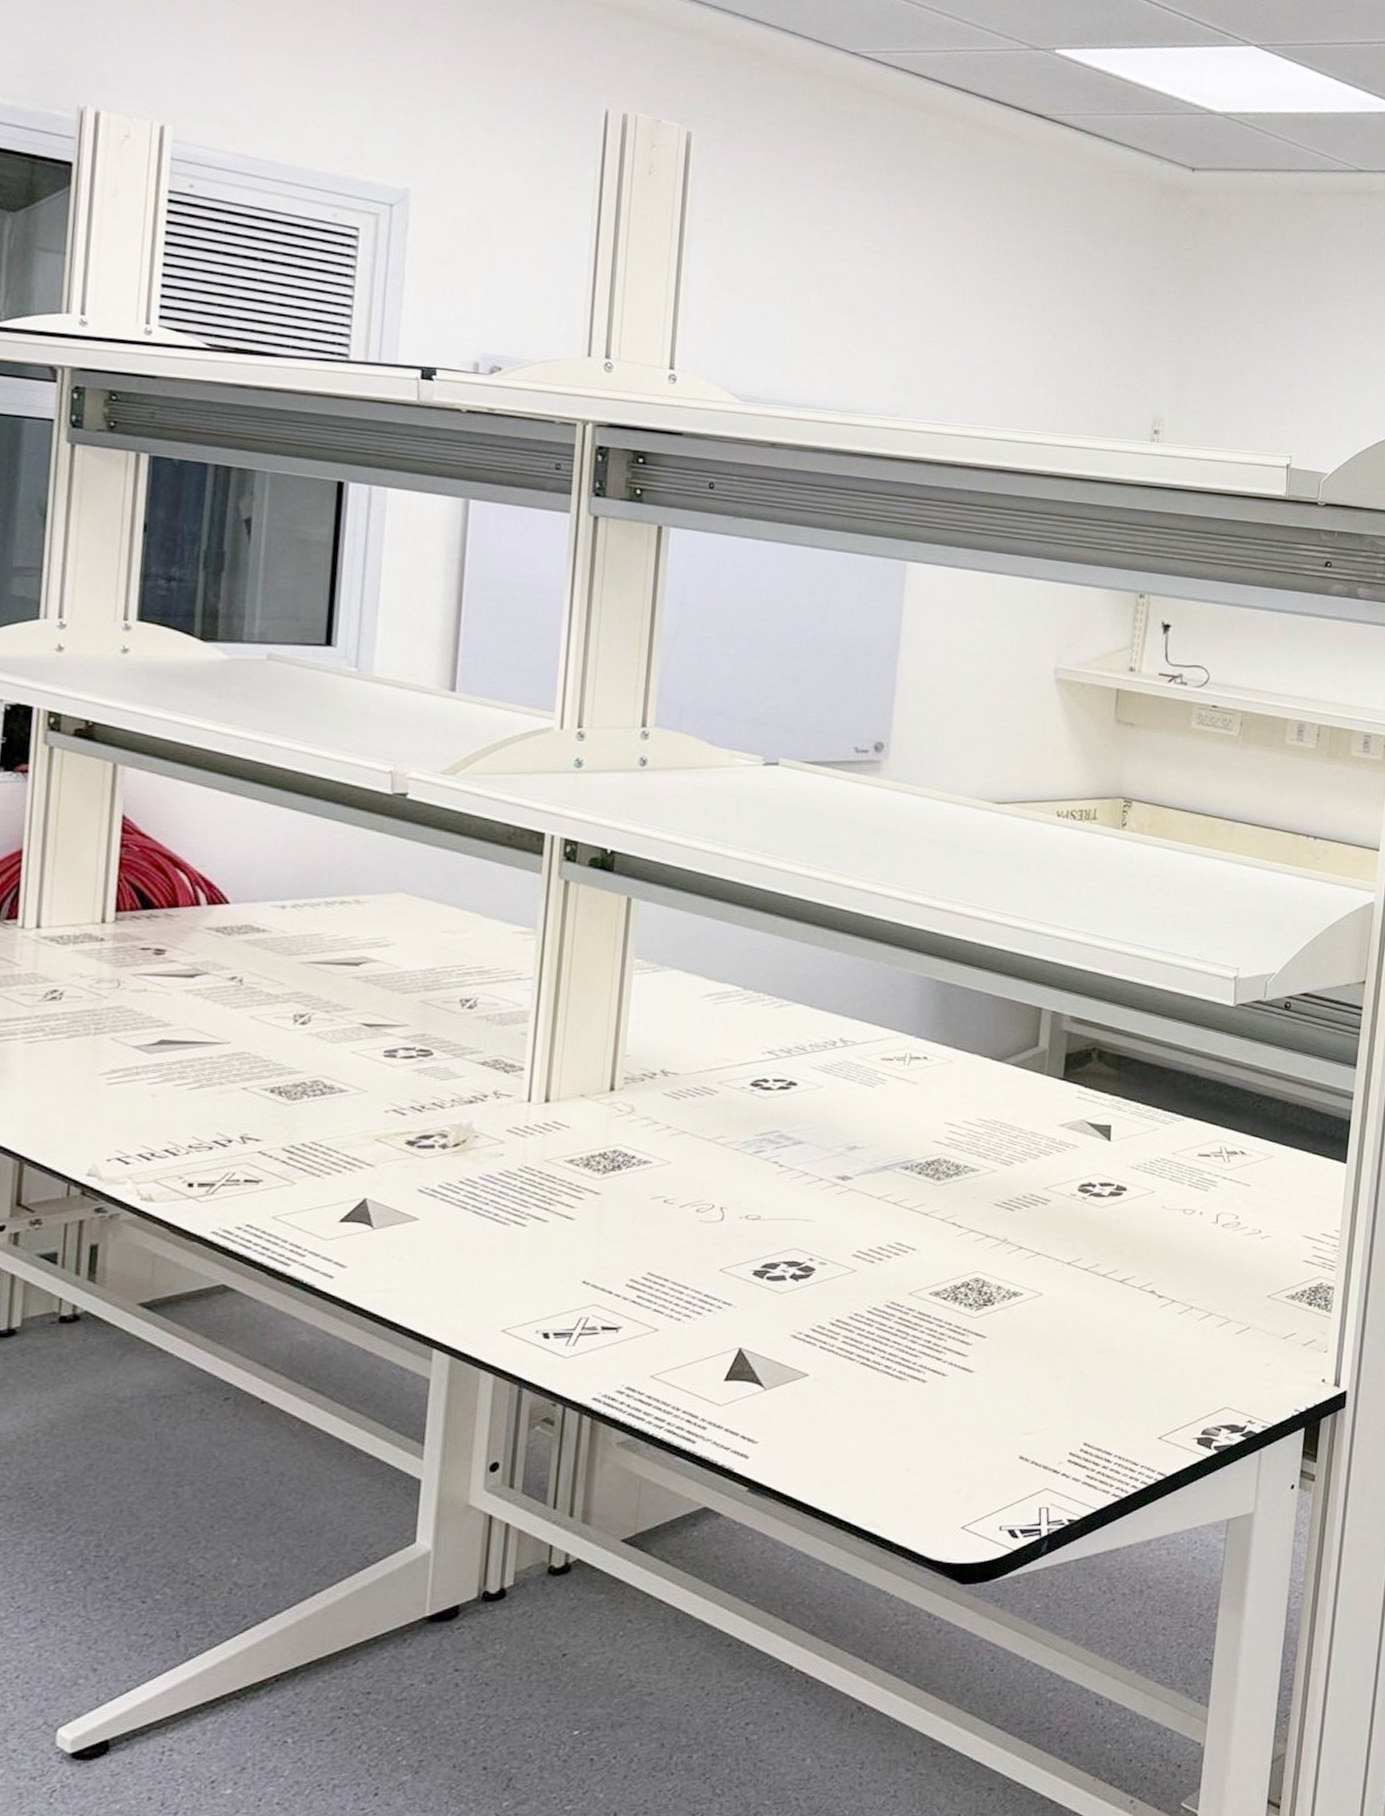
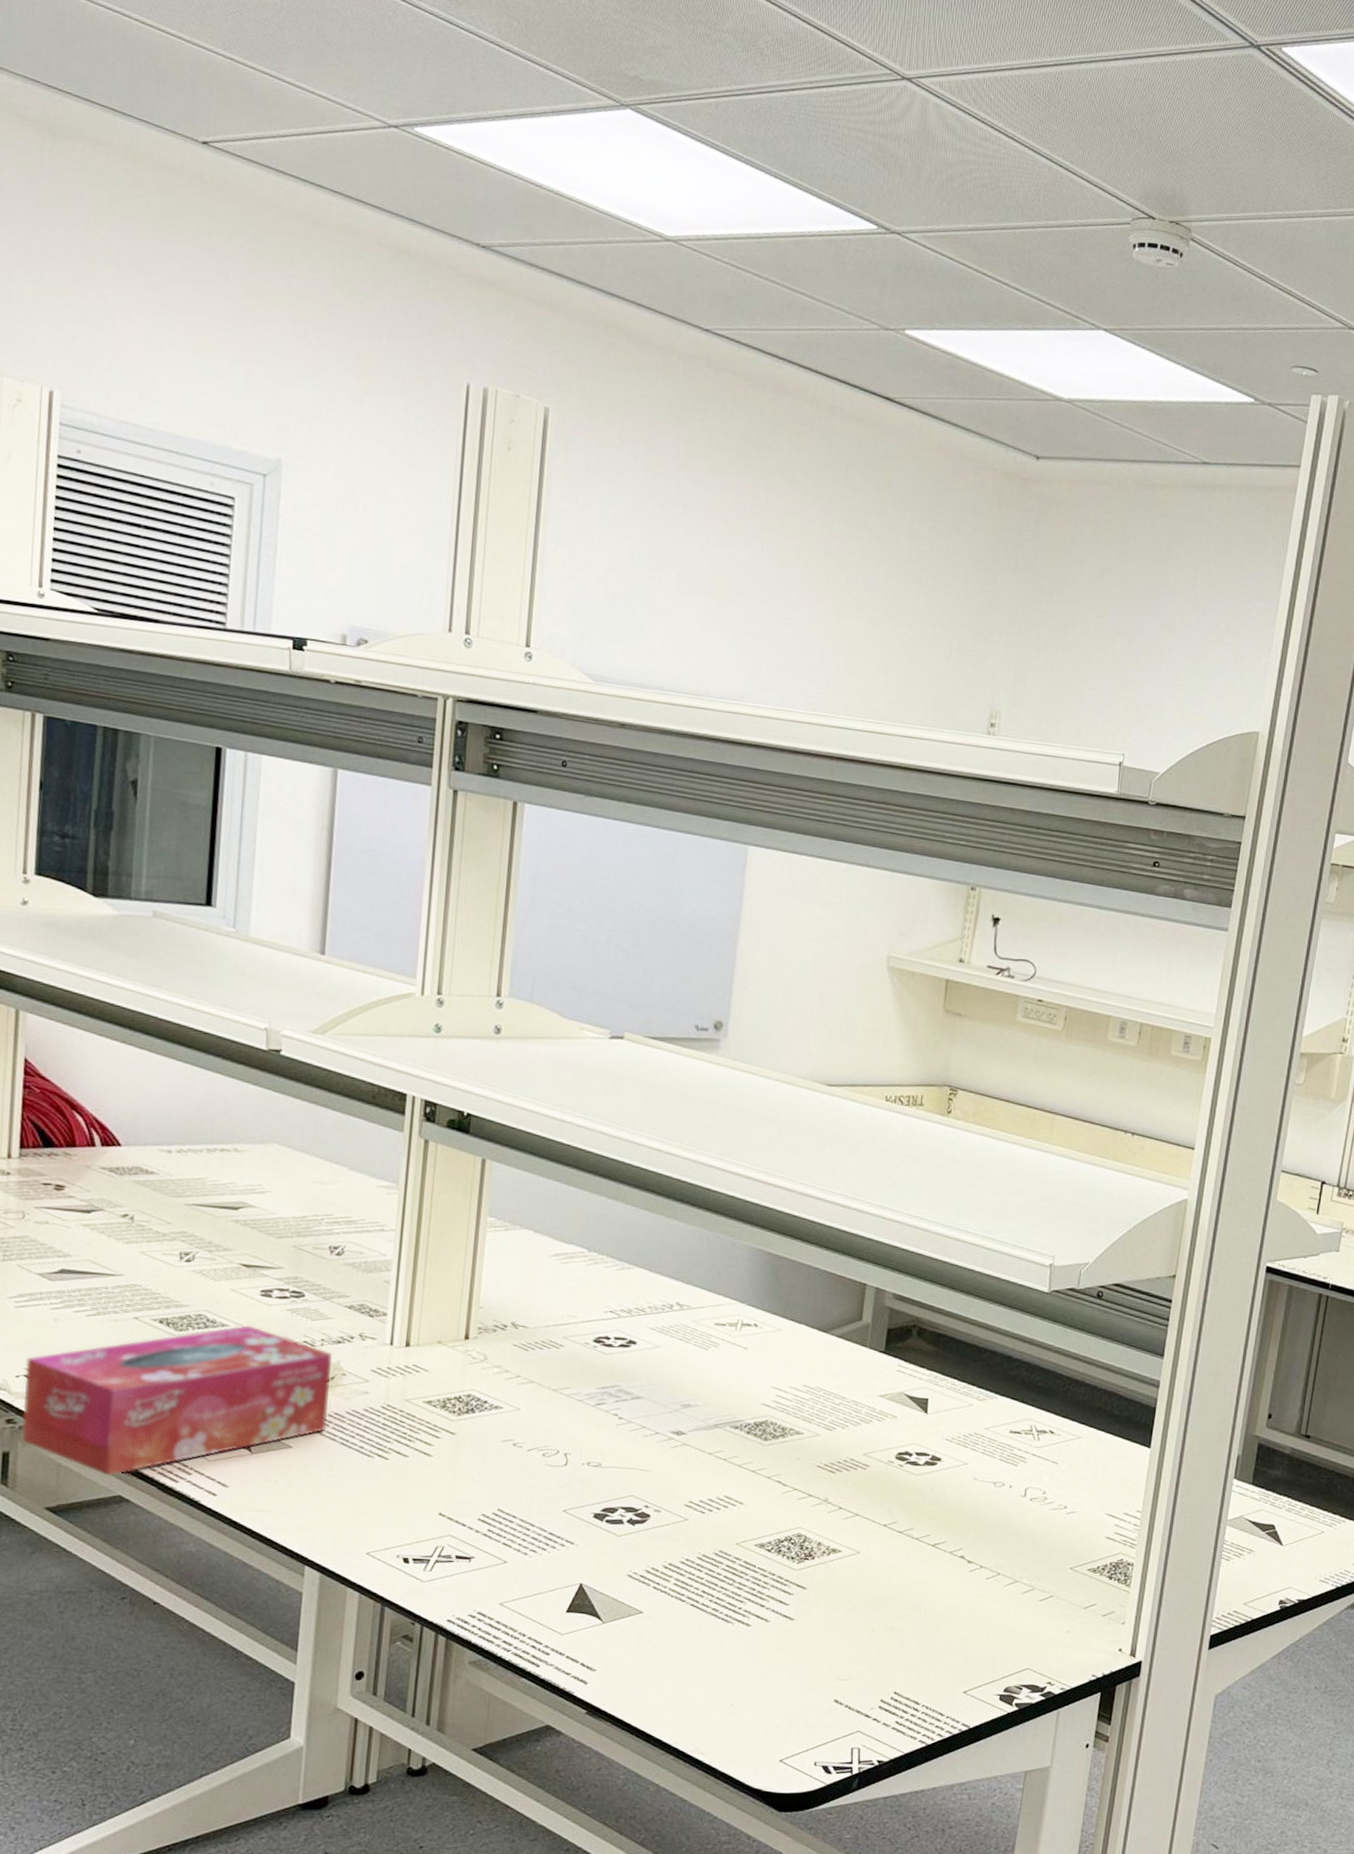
tissue box: none [112,1088,463,1264] -> present [21,1324,332,1476]

